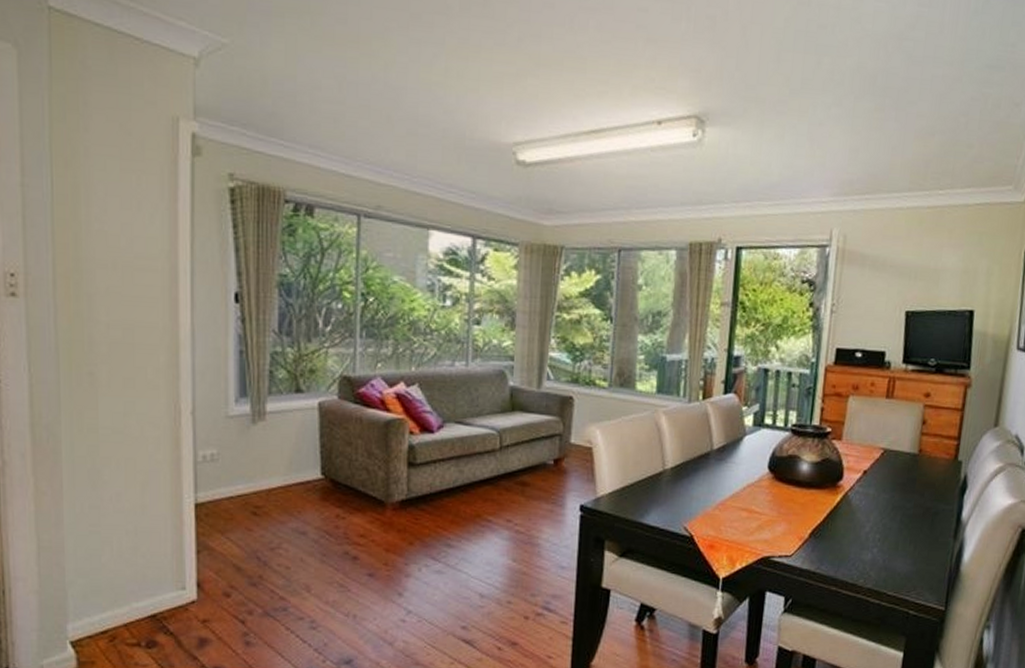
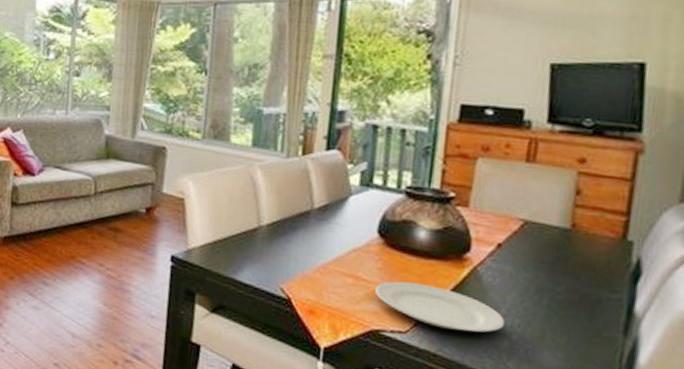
plate: none [766,511,869,550] -> present [375,281,506,333]

